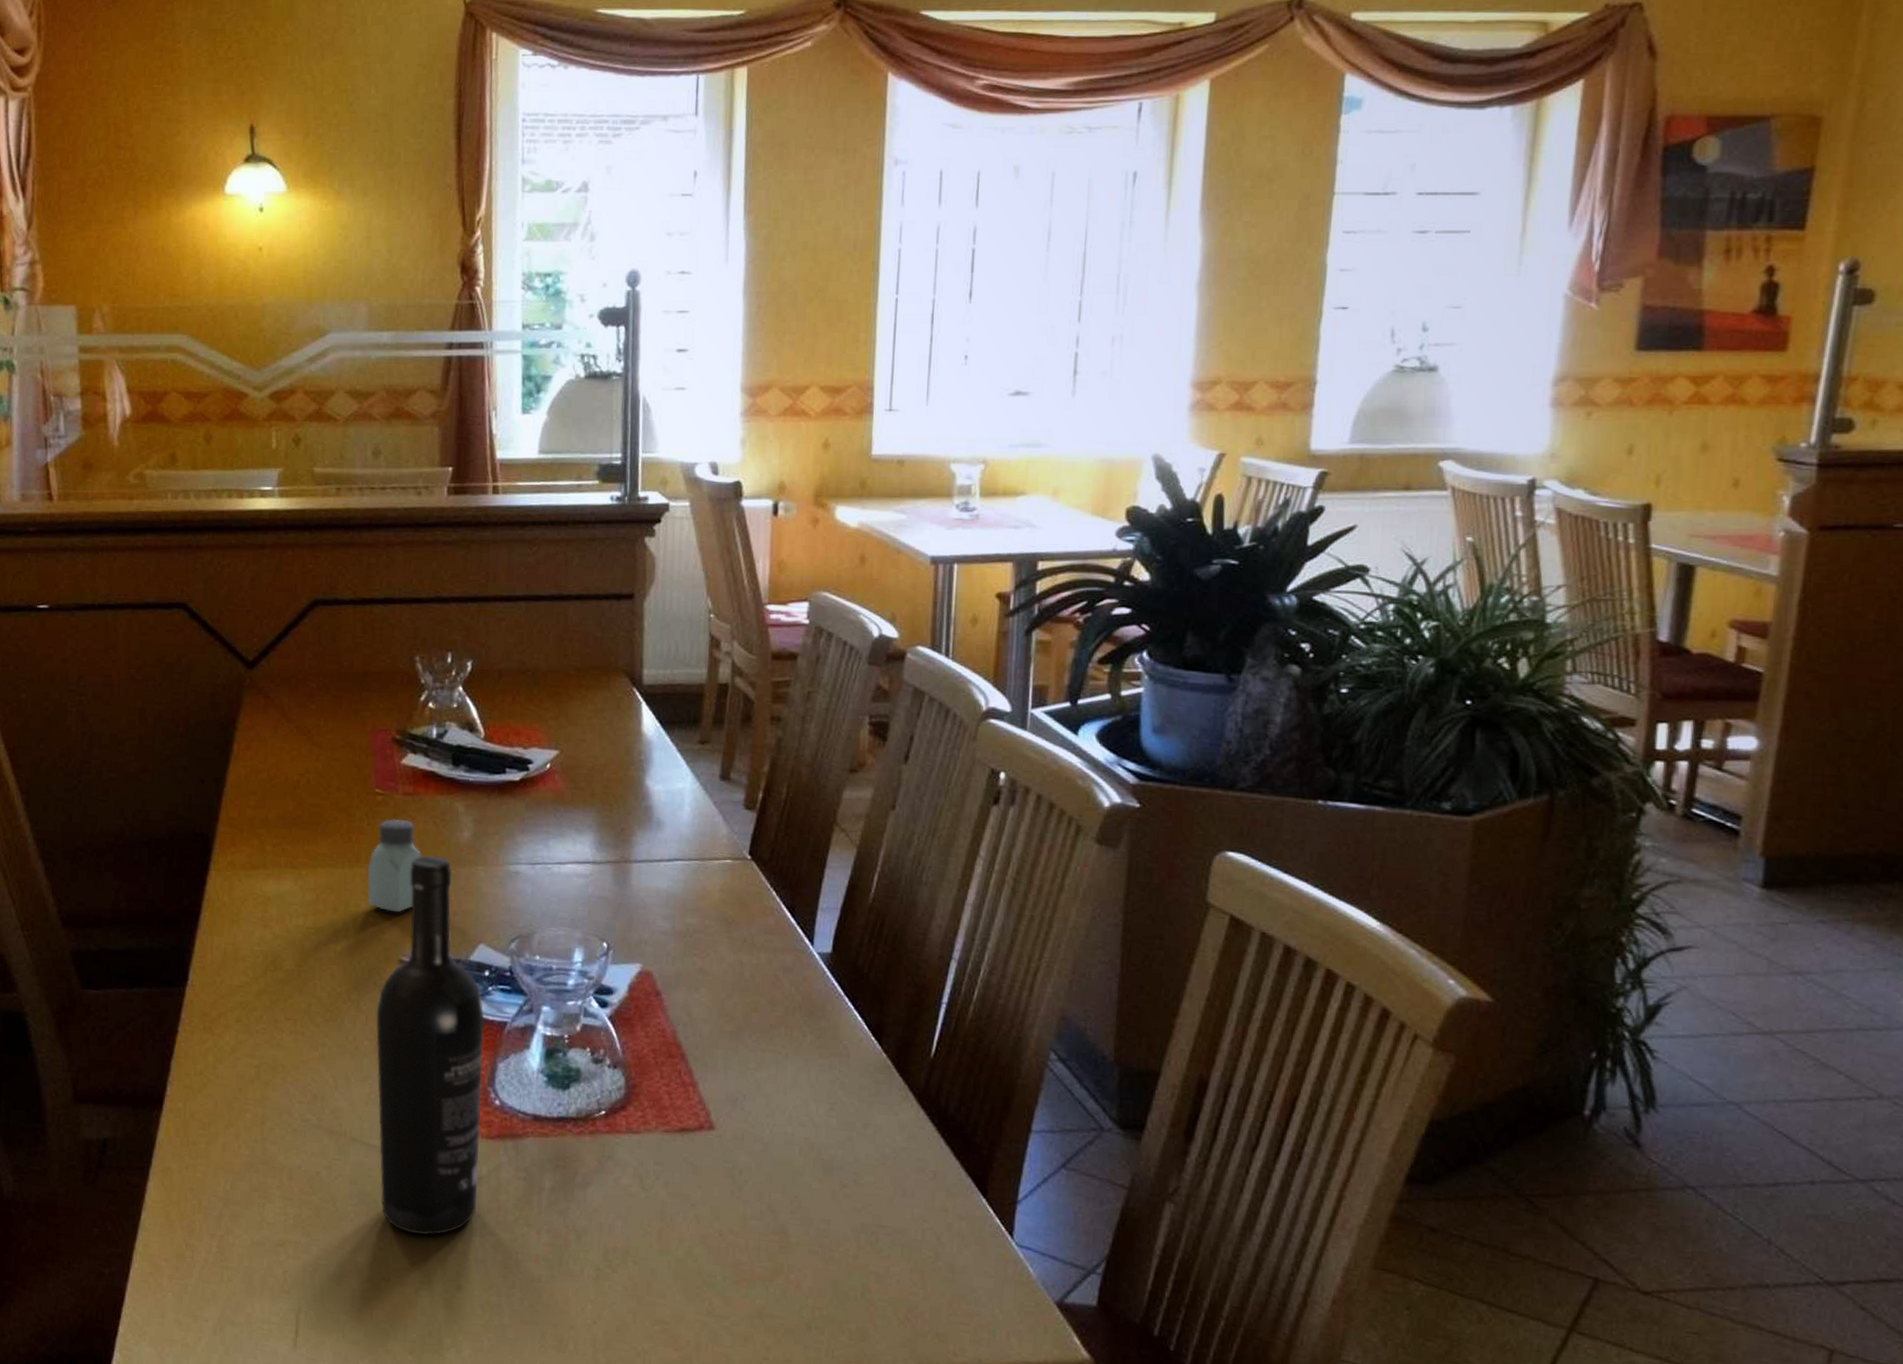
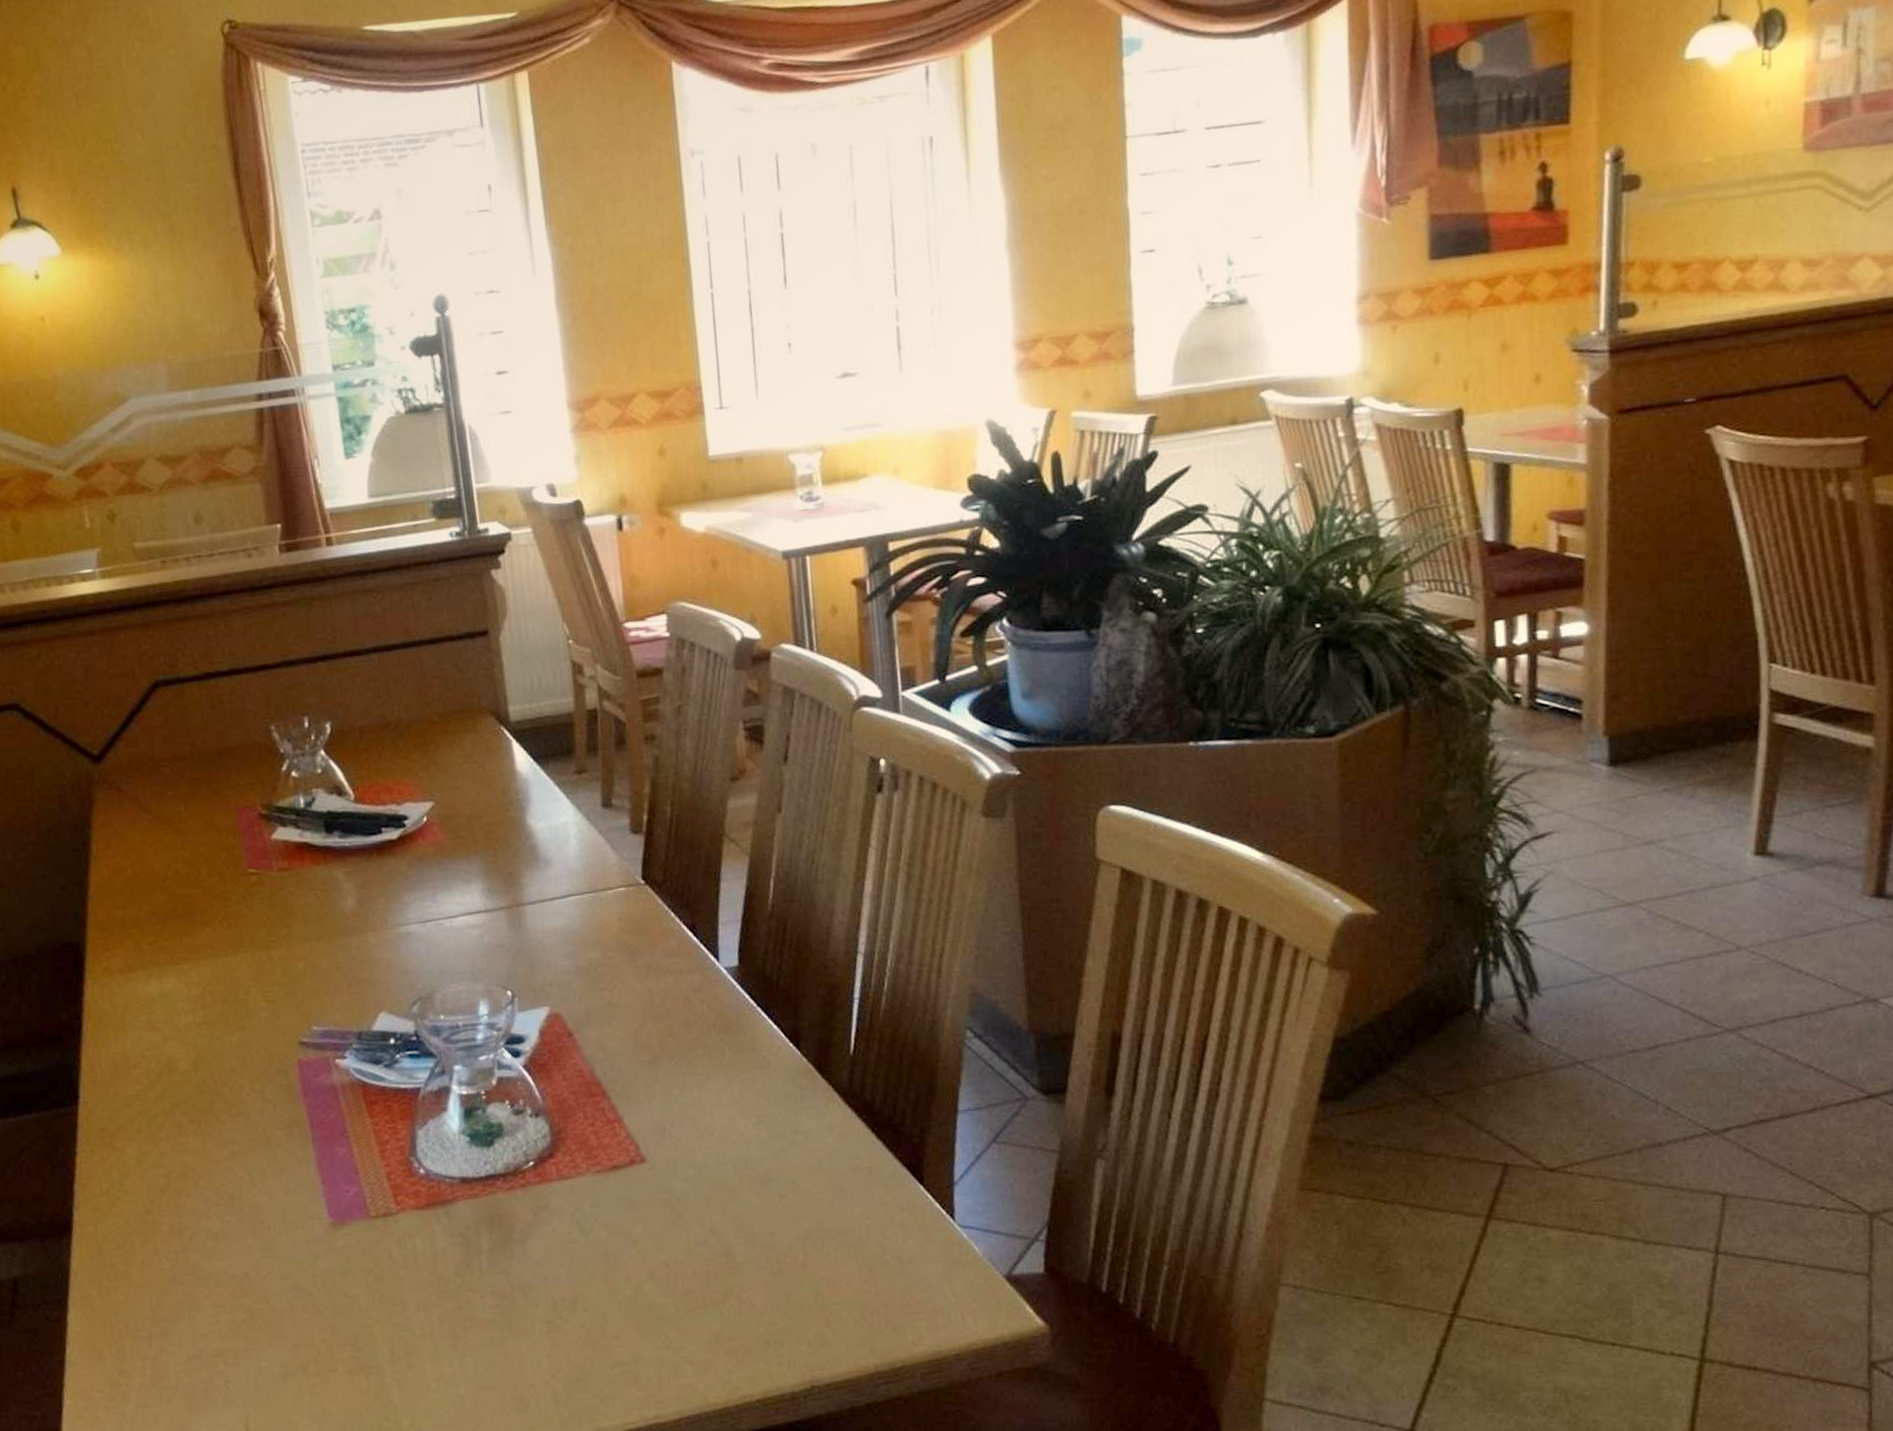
saltshaker: present [367,818,423,913] -> none [252,896,308,994]
wine bottle: present [376,855,485,1235] -> none [283,929,417,1320]

